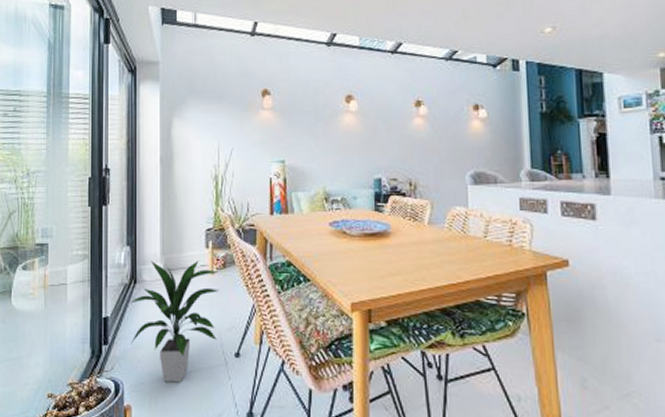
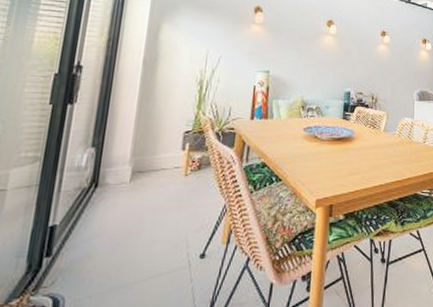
indoor plant: present [129,260,219,383] -> none [81,162,192,292]

